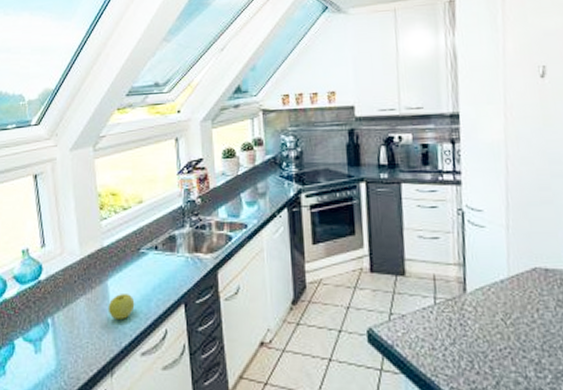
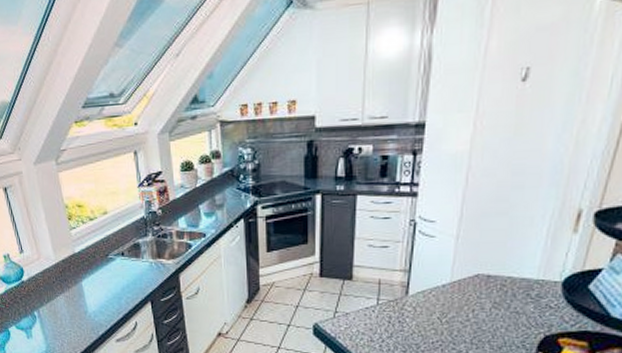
apple: present [108,294,135,319] -> none [84,293,108,313]

